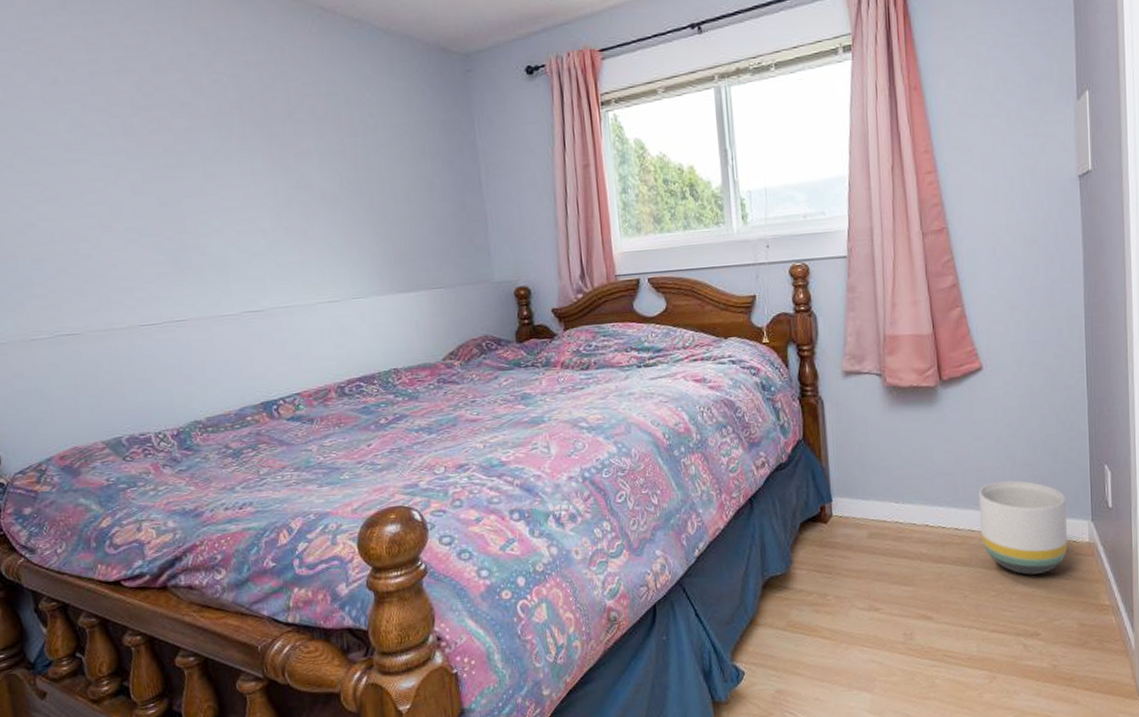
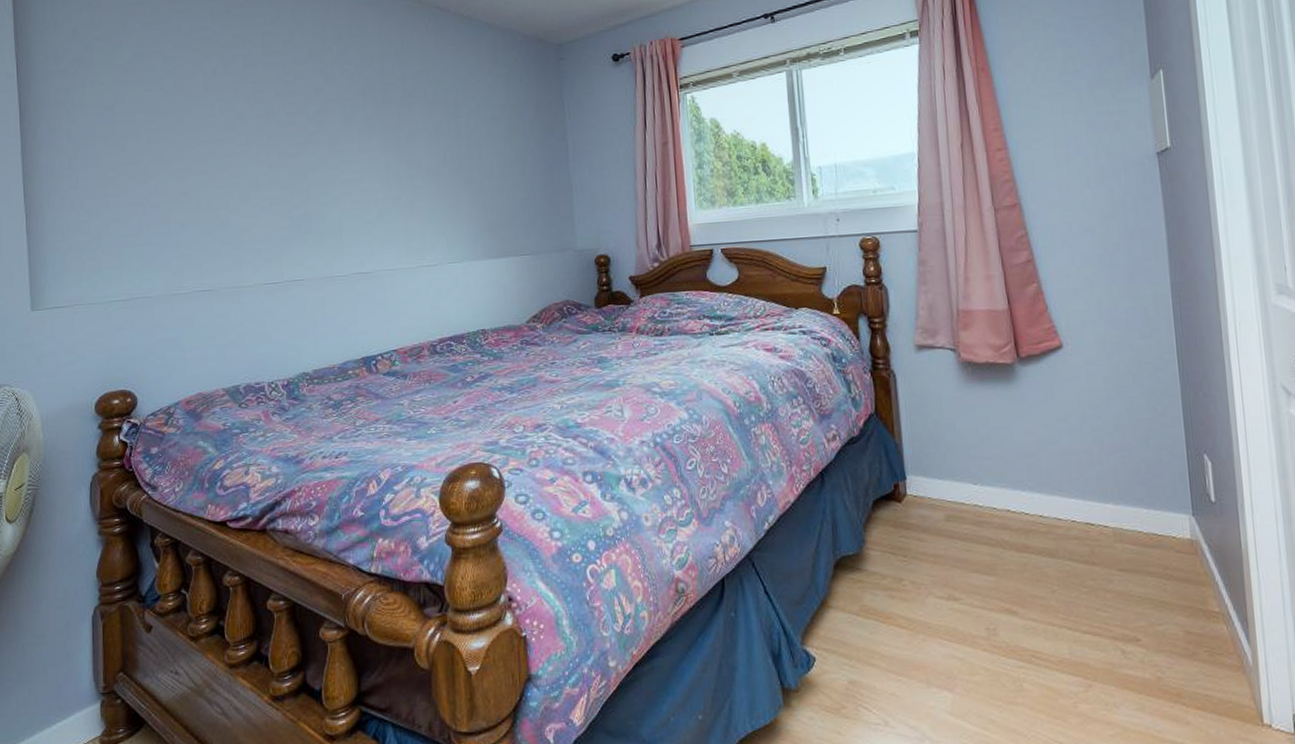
planter: present [979,480,1068,575] -> none [1064,467,1167,572]

